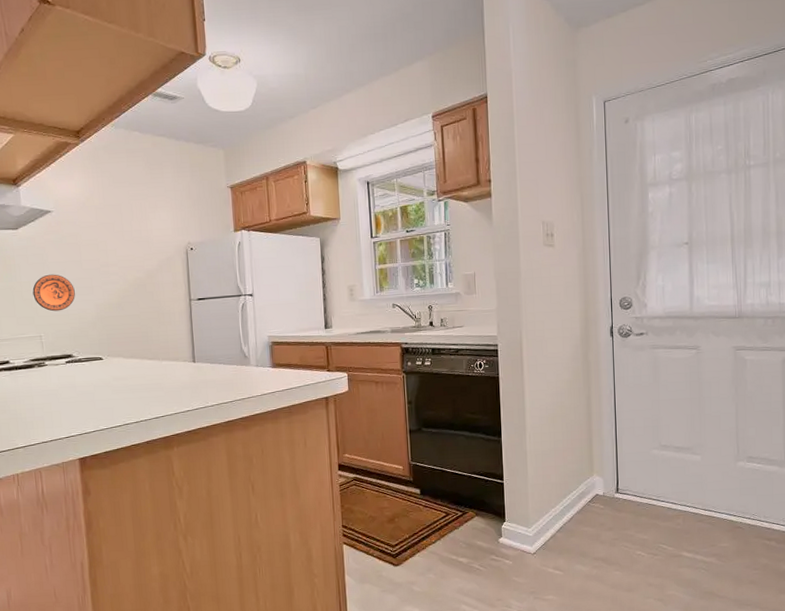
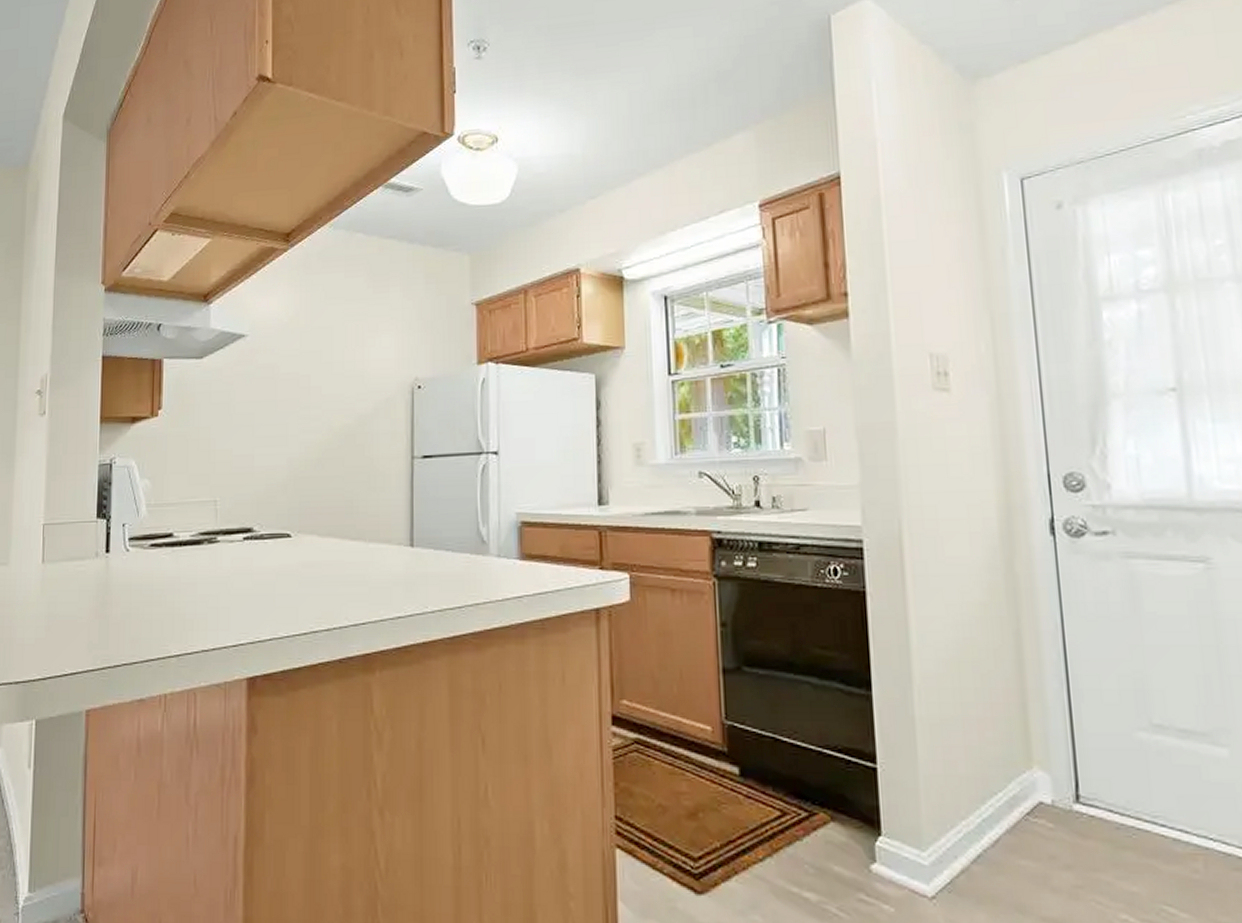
decorative plate: present [32,274,75,312] -> none [212,417,264,468]

